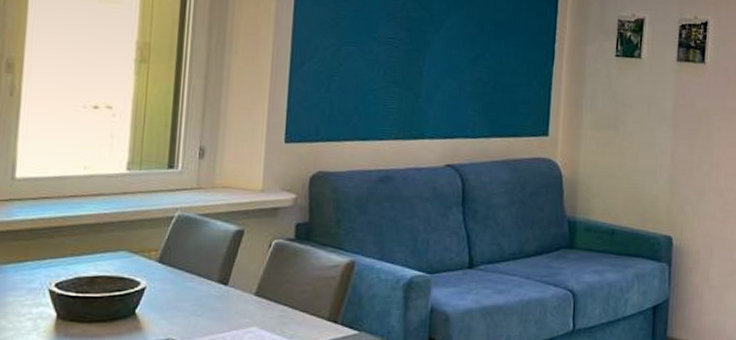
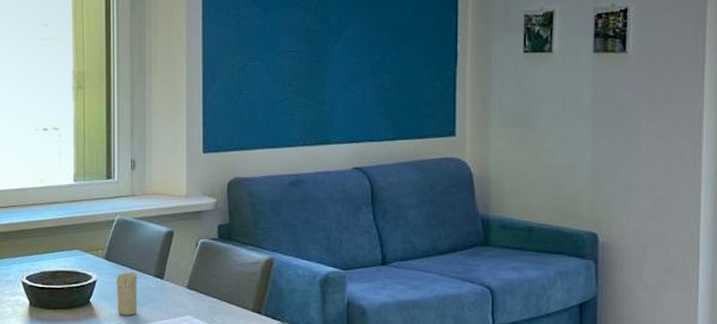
candle: none [169,277,196,328] -> present [116,272,137,315]

